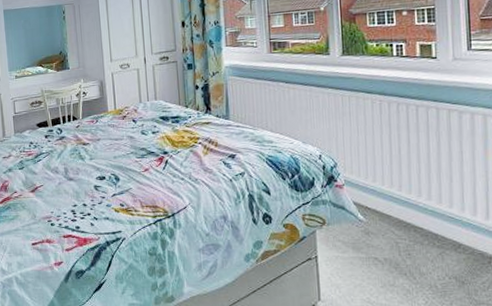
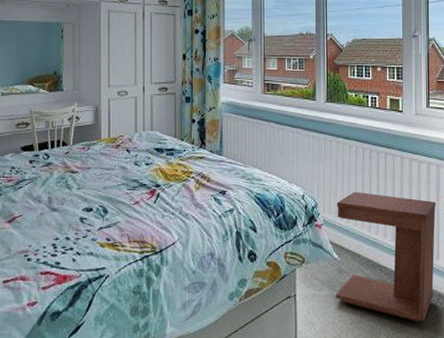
side table: none [359,149,484,287] -> present [336,192,436,322]

